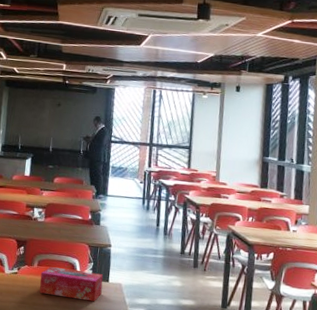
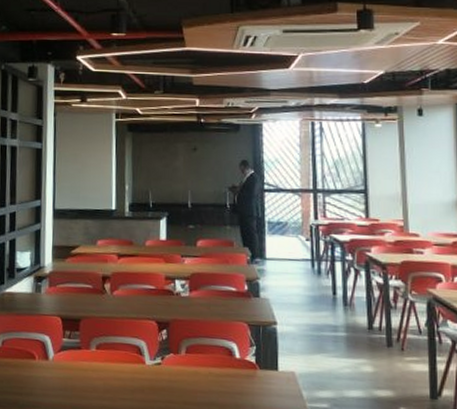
tissue box: present [39,266,104,302] -> none [190,354,271,398]

